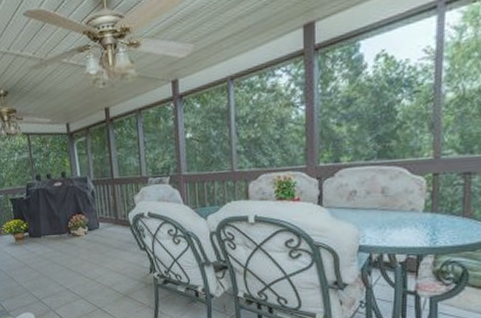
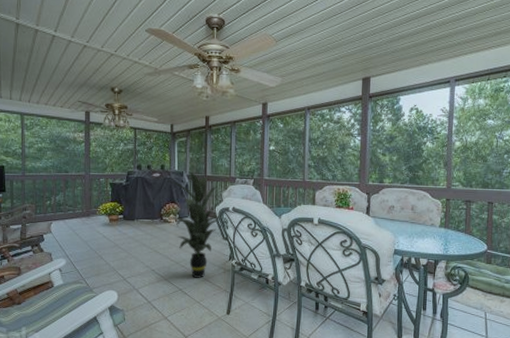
indoor plant: none [70,176,132,295] -> present [165,171,219,278]

